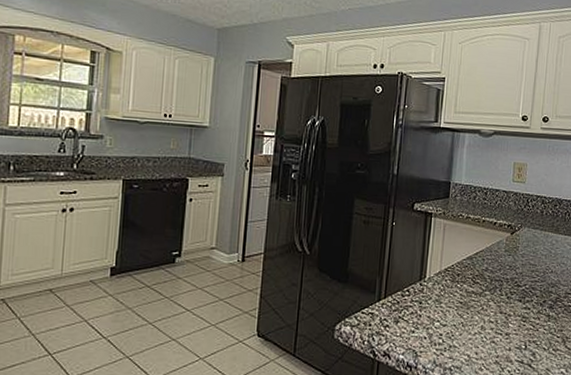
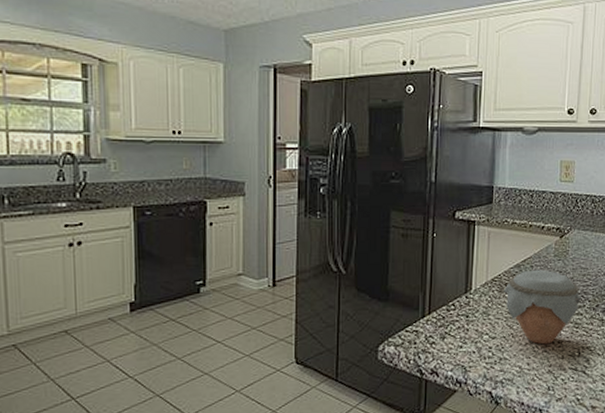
jar: none [456,263,529,336] -> present [504,269,581,345]

